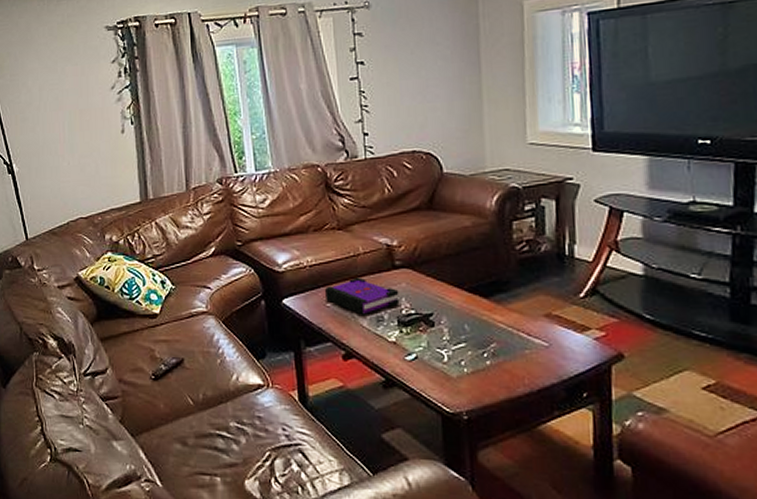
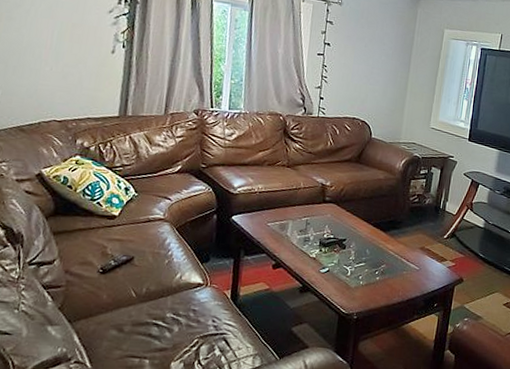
board game: present [324,277,400,315] -> none [267,205,325,236]

